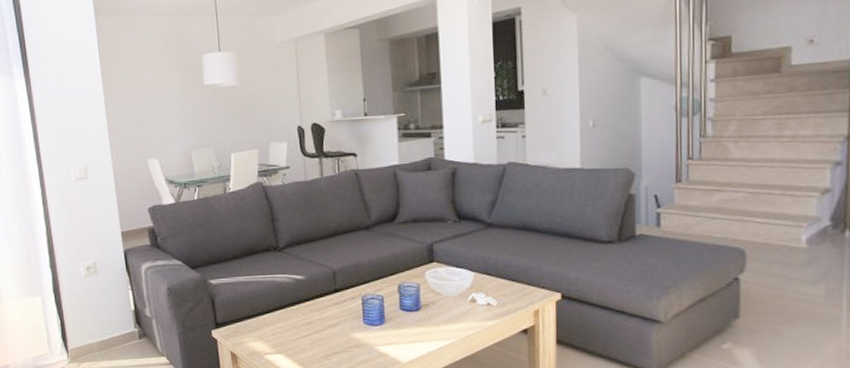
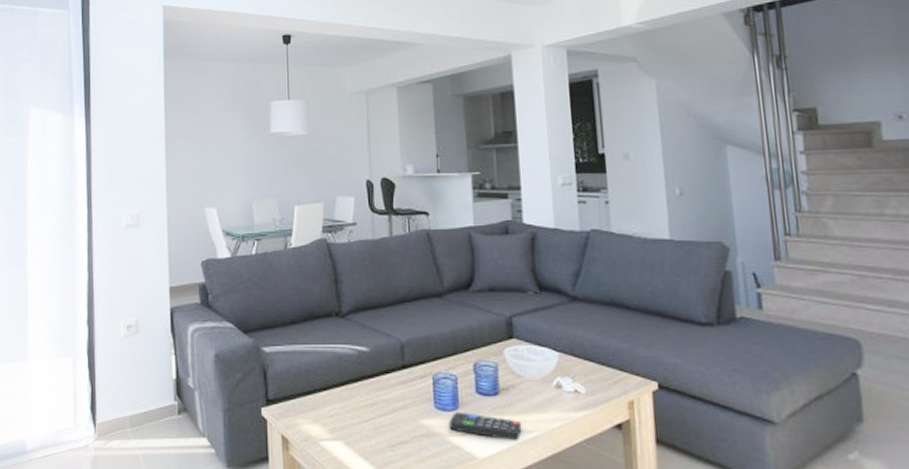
remote control: none [376,326,440,348] -> present [449,412,522,442]

